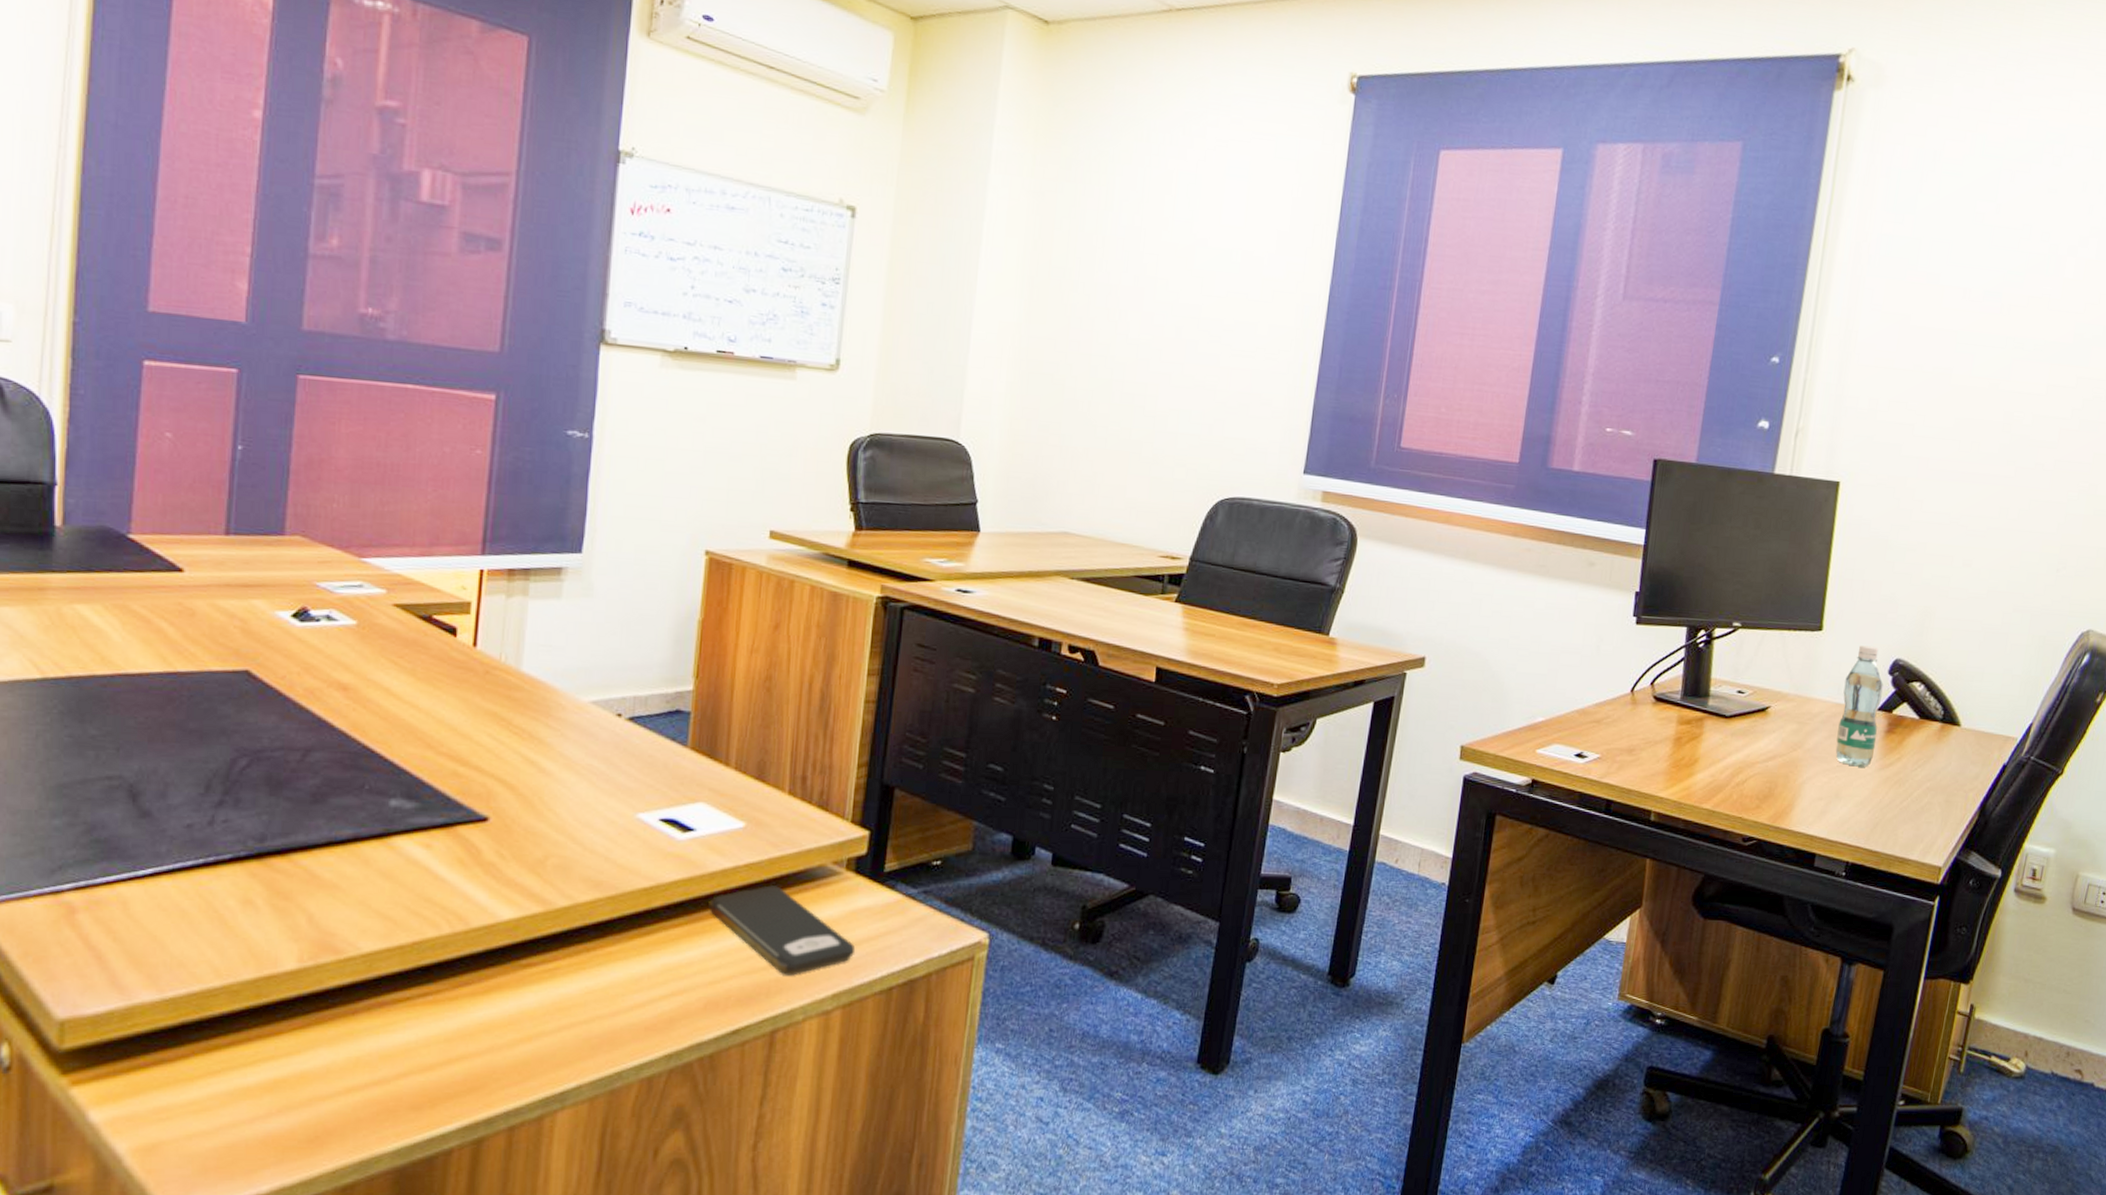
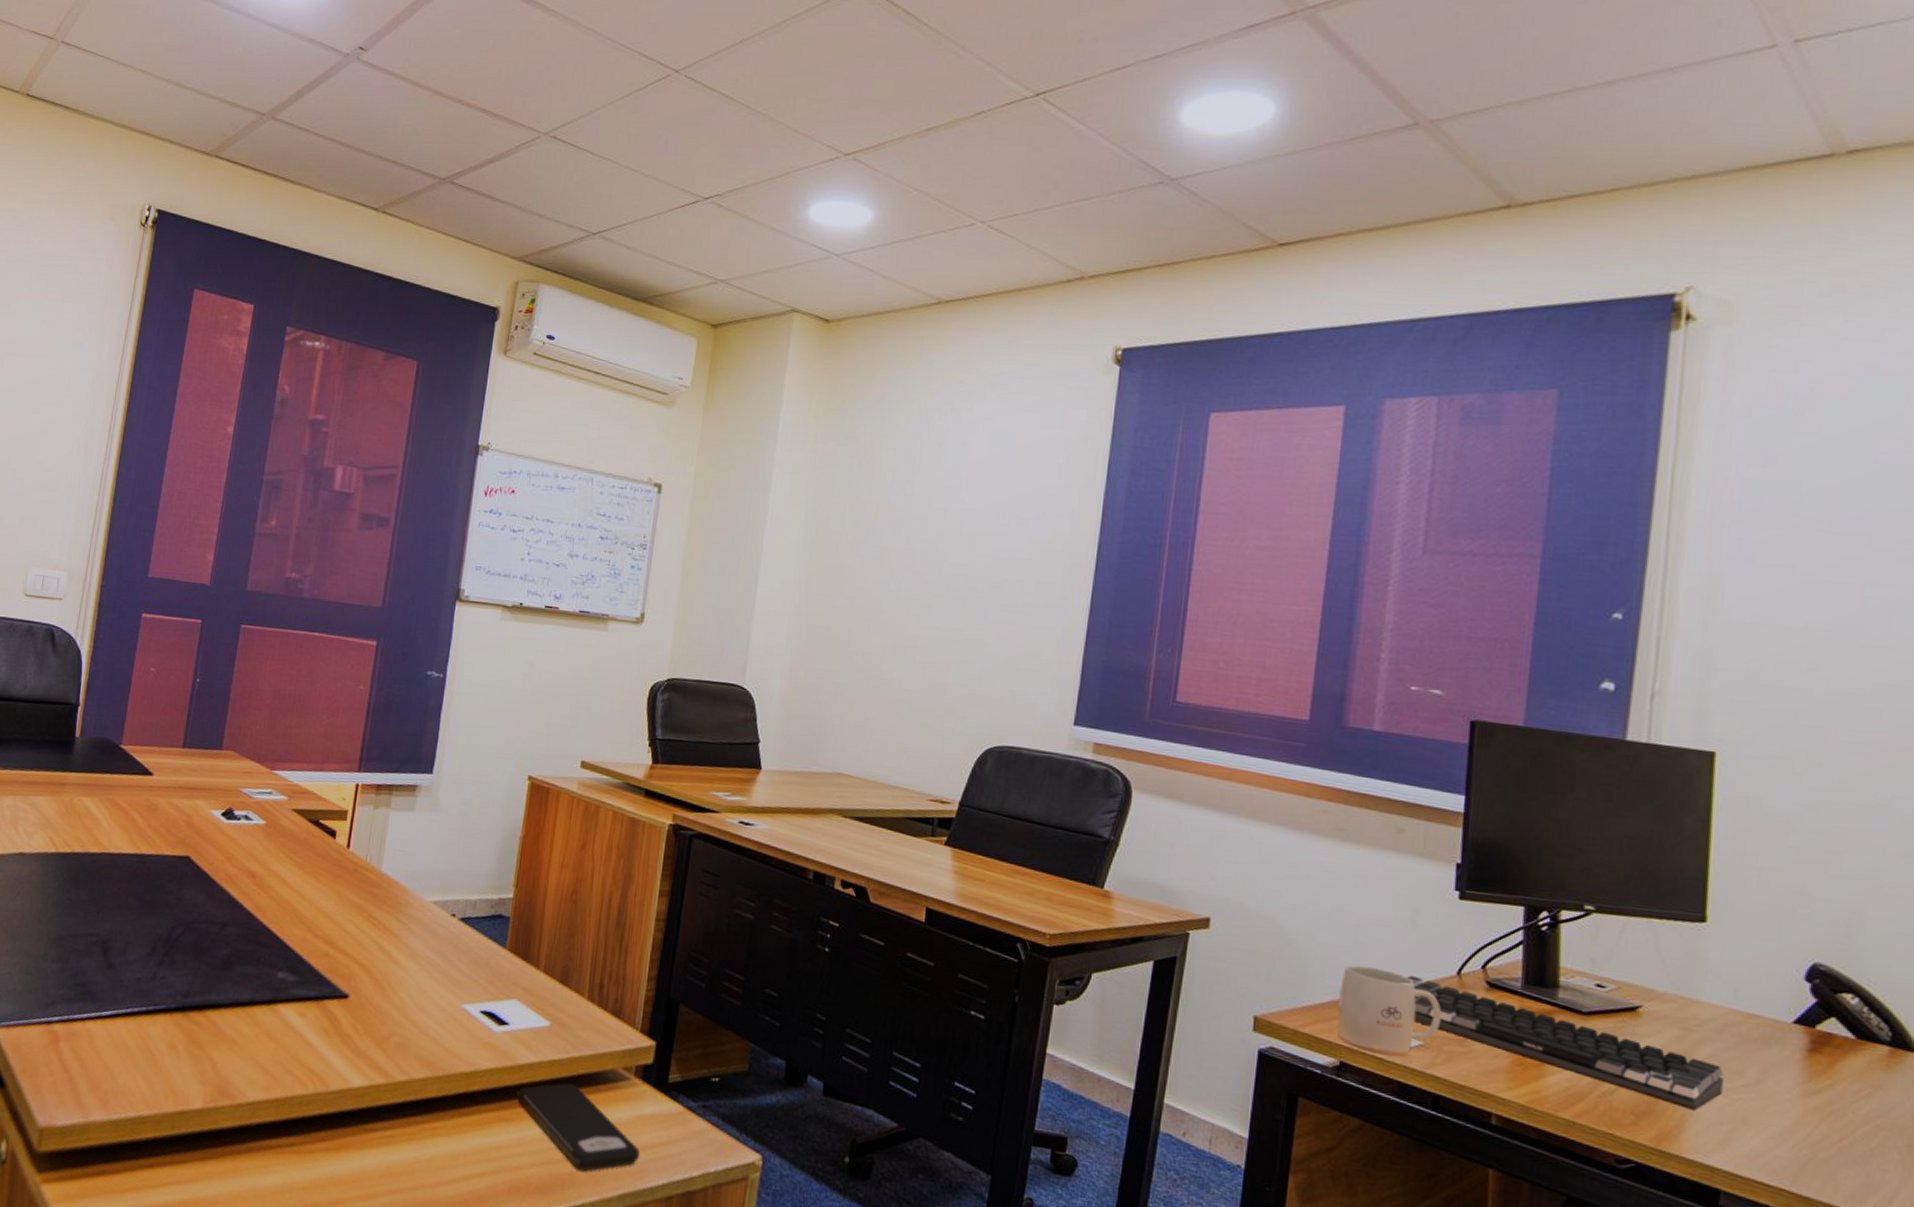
mug: none [1531,690,1617,771] -> present [1337,964,1442,1058]
computer keyboard: none [1591,696,1826,792] -> present [1408,975,1724,1112]
bottle: present [1835,645,1883,767] -> none [1737,943,1799,1091]

